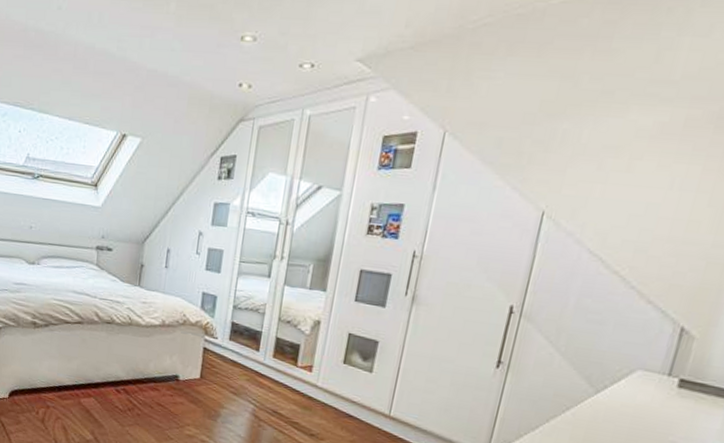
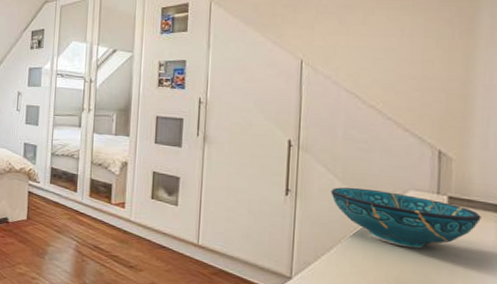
decorative bowl: none [547,362,712,433] -> present [331,187,481,249]

